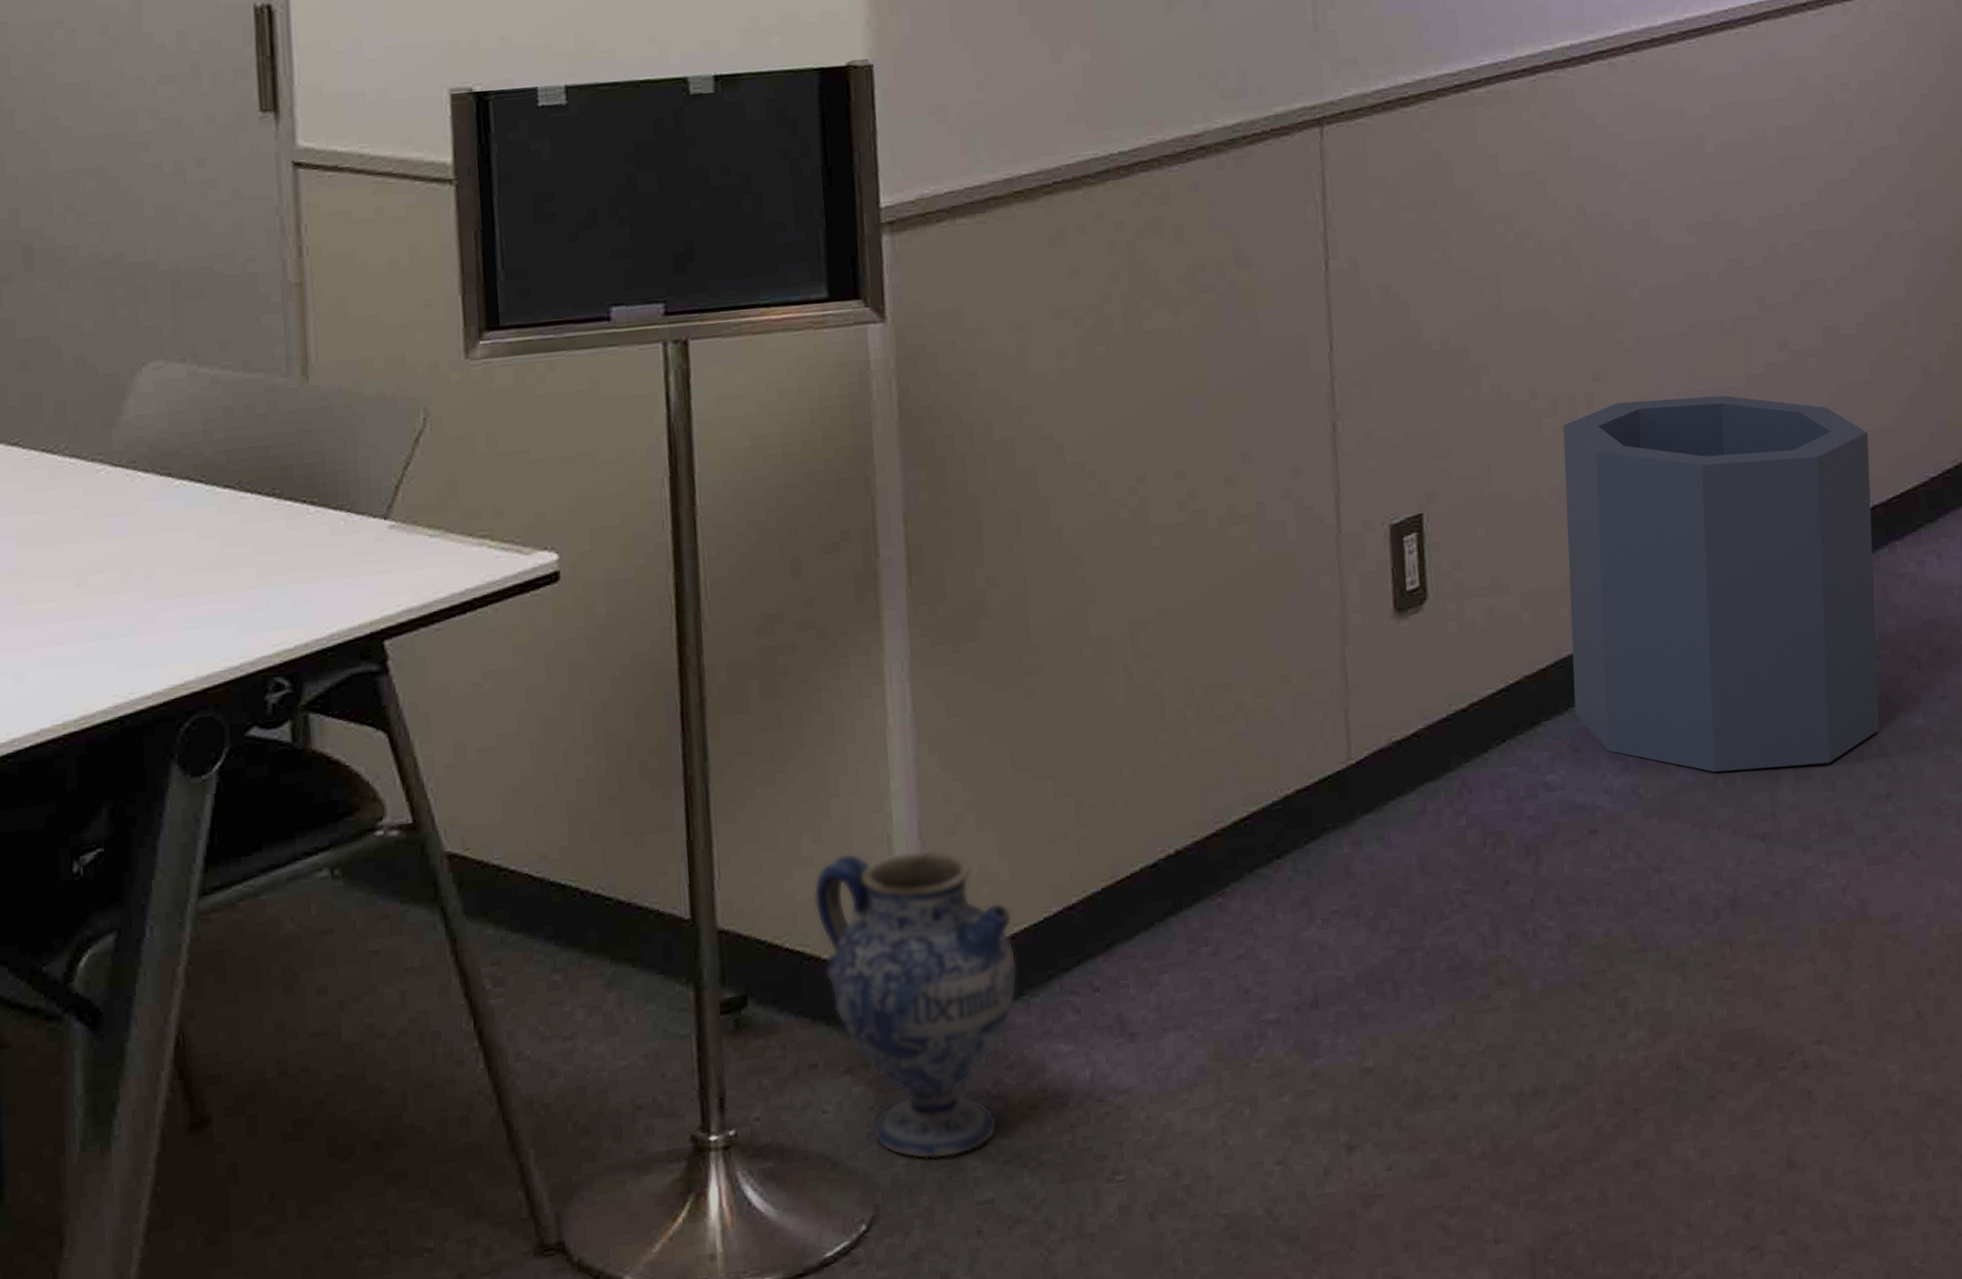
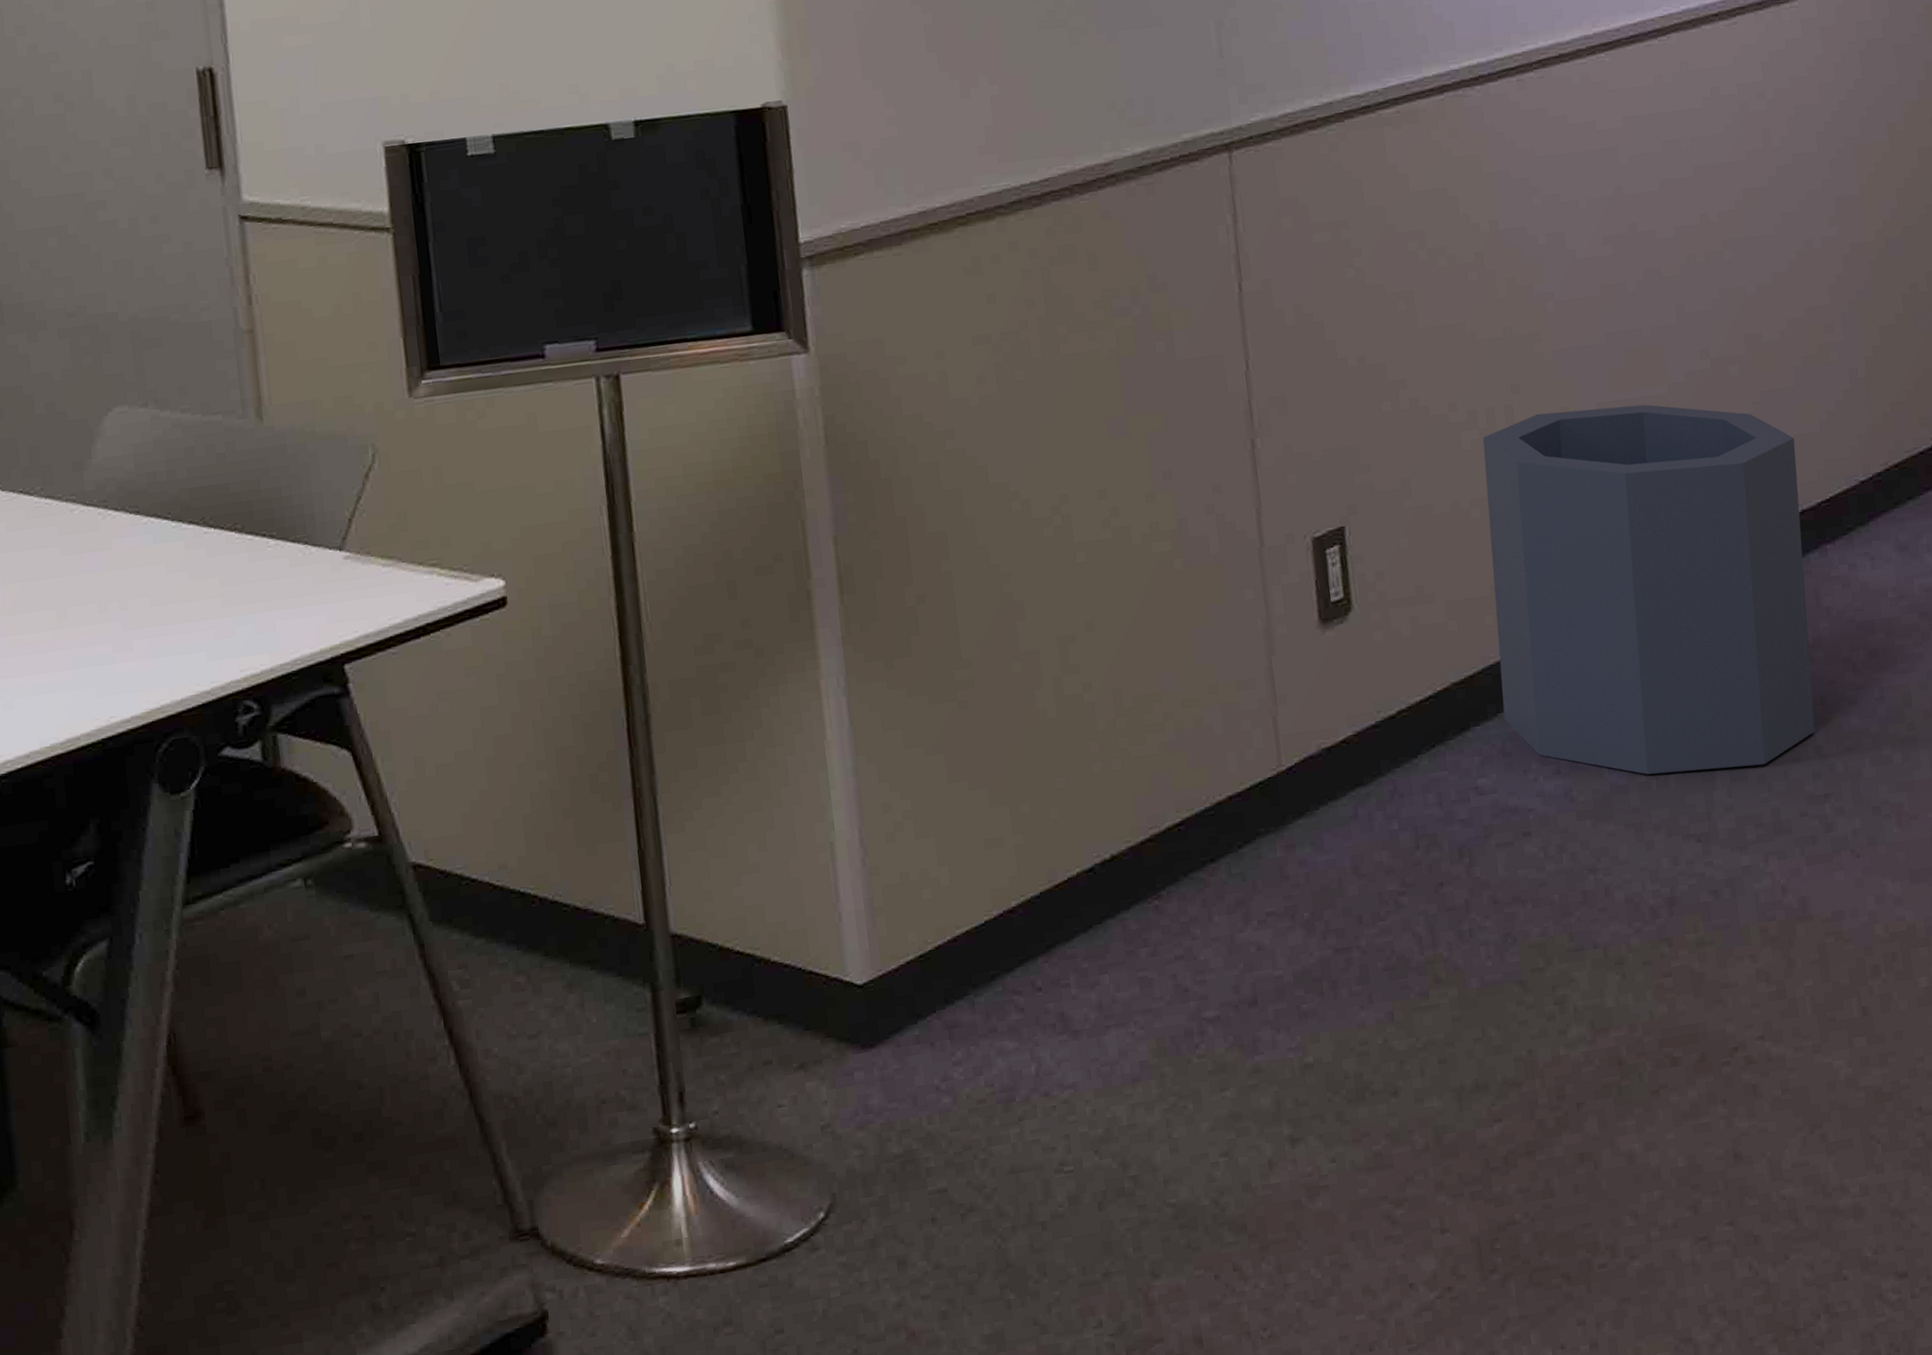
ceramic jug: present [813,849,1018,1160] -> none [761,856,962,1151]

